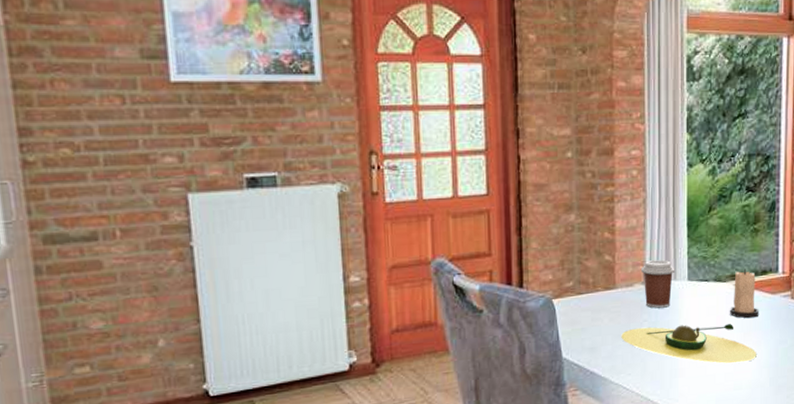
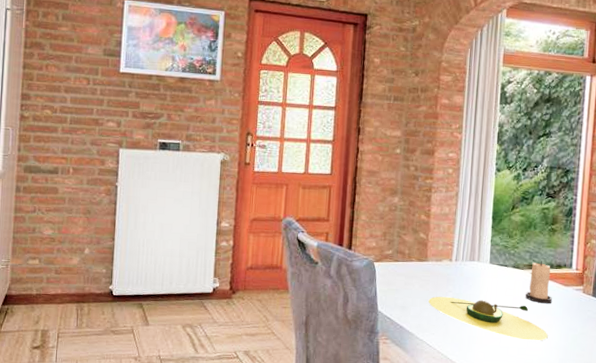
coffee cup: present [640,260,675,308] -> none [449,242,479,283]

